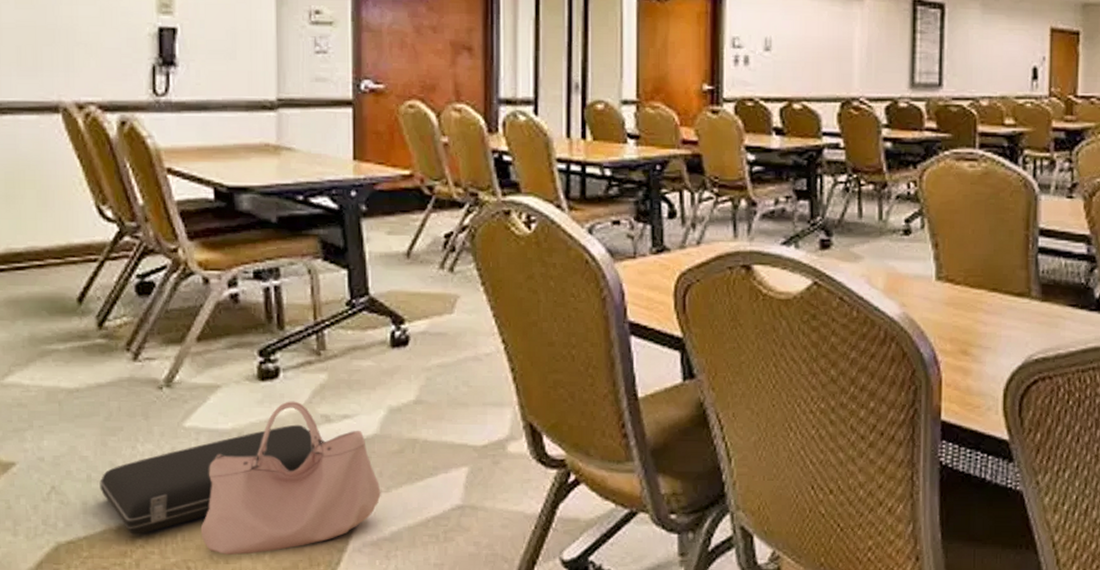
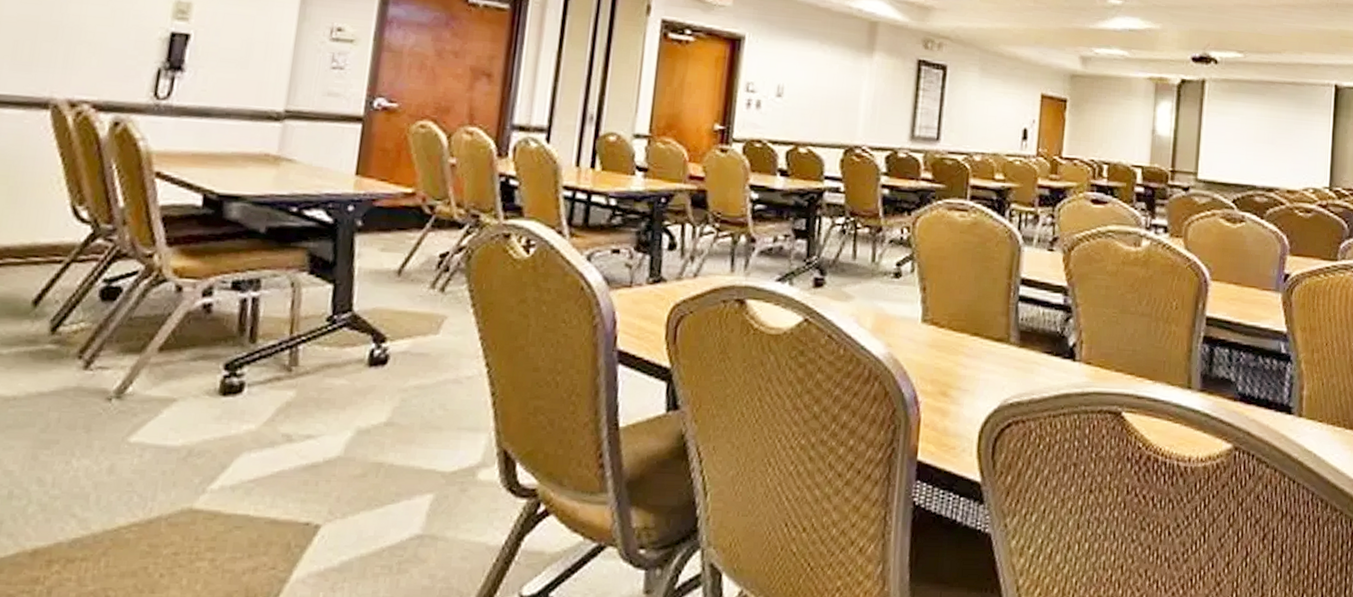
briefcase: present [99,424,325,535] -> none [20,443,282,559]
handbag: present [200,401,381,555] -> none [128,418,336,584]

